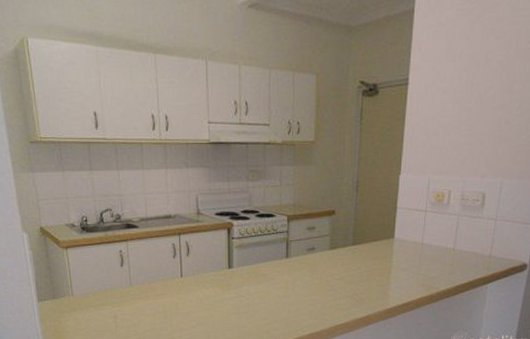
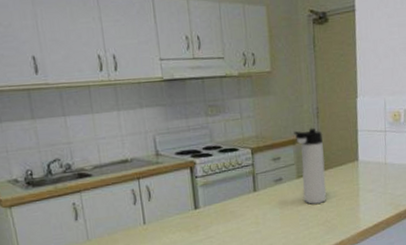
thermos bottle: none [331,201,361,276] -> present [294,127,327,204]

